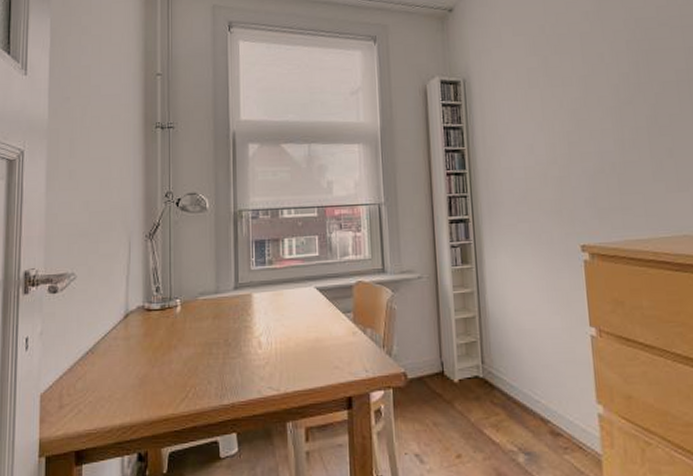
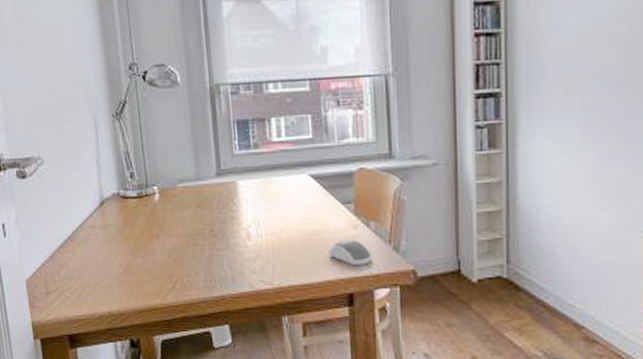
computer mouse: none [330,345,368,369] -> present [328,239,372,265]

